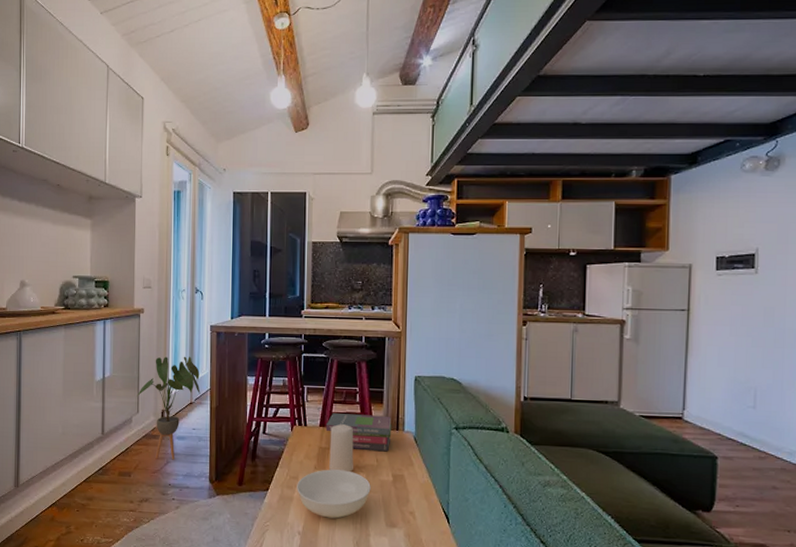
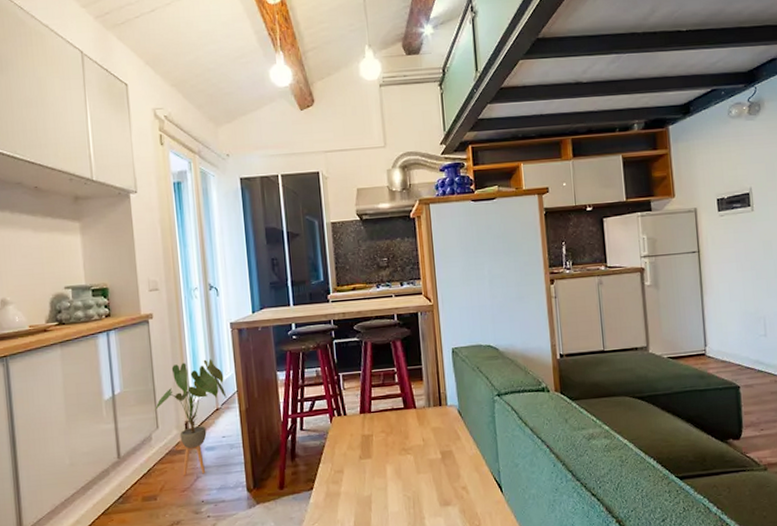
bowl: present [297,469,371,519] -> none [343,455,420,508]
books: present [325,413,392,452] -> none [366,392,435,432]
candle: present [328,424,354,473] -> none [371,407,401,458]

